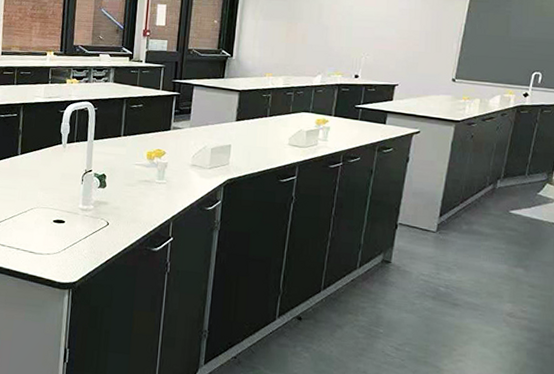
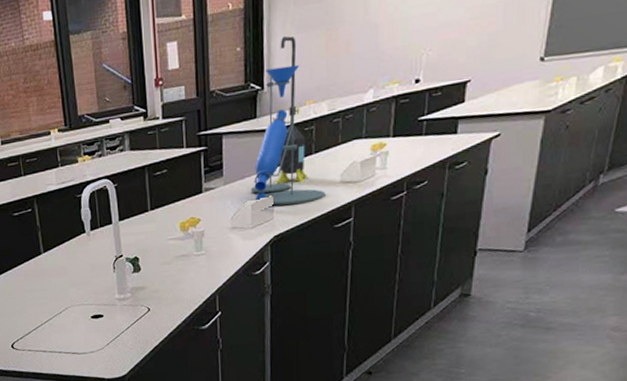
laboratory equipment: none [212,19,275,156] -> present [250,35,326,206]

